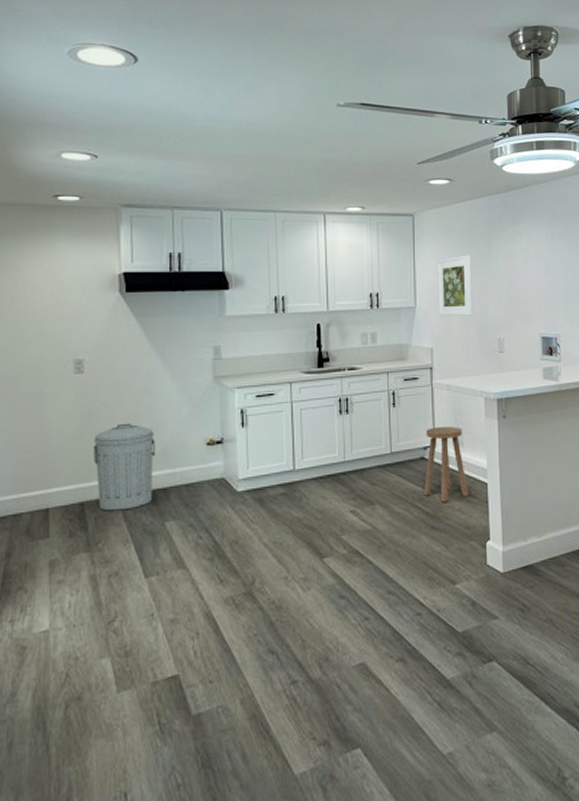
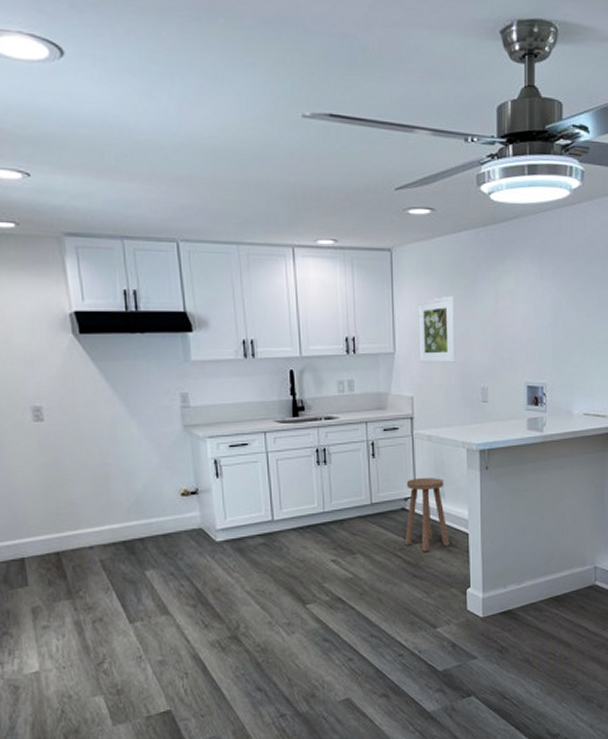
trash can: present [92,423,156,511] -> none [62,473,130,561]

